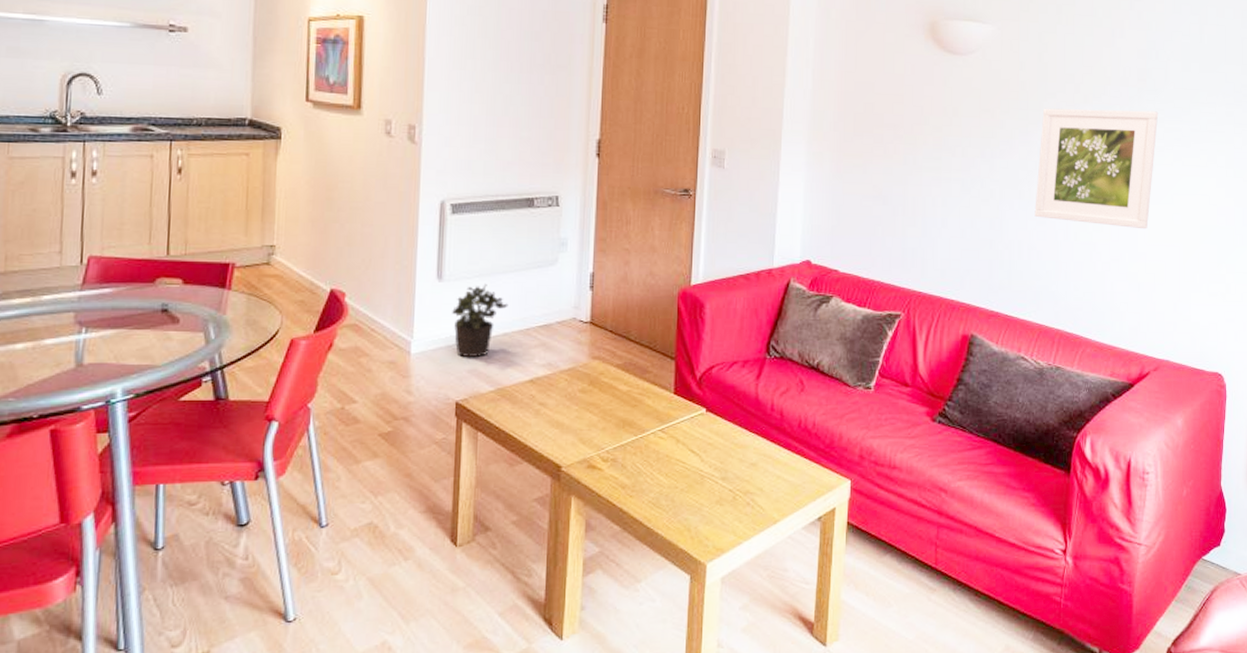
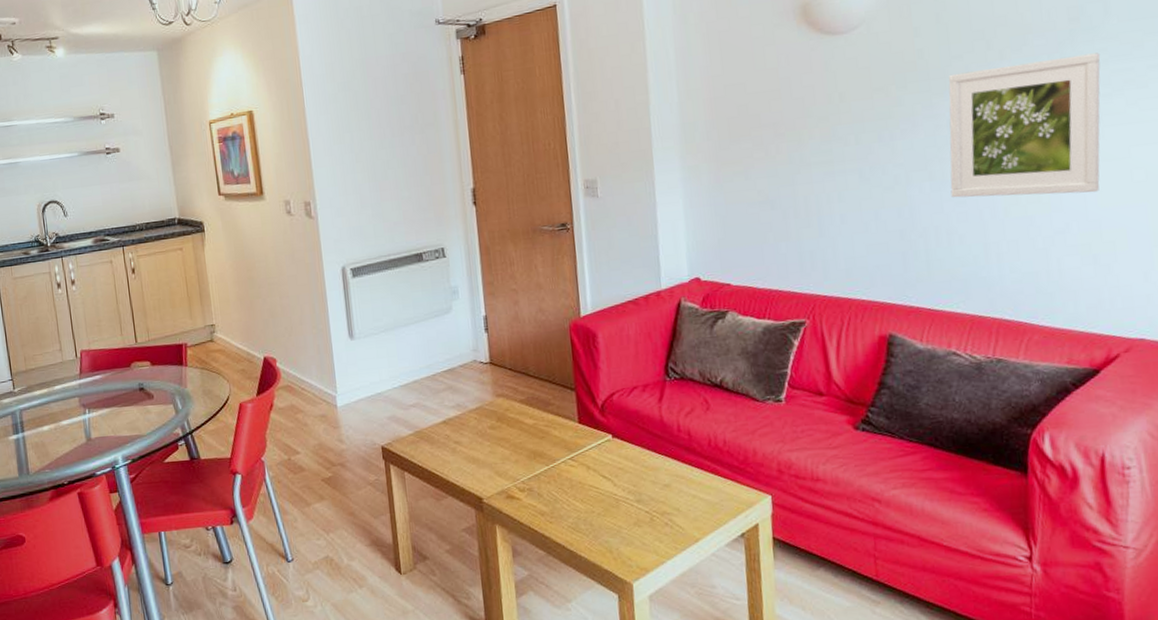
potted plant: present [452,283,508,357] -> none [366,337,414,406]

